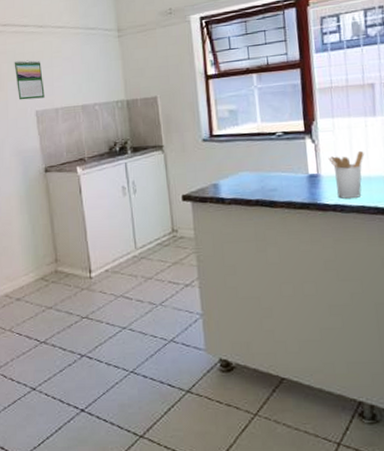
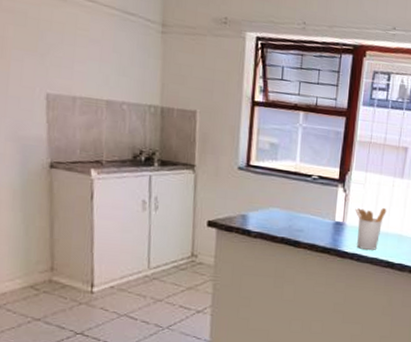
calendar: present [14,60,45,100] -> none [23,26,61,81]

